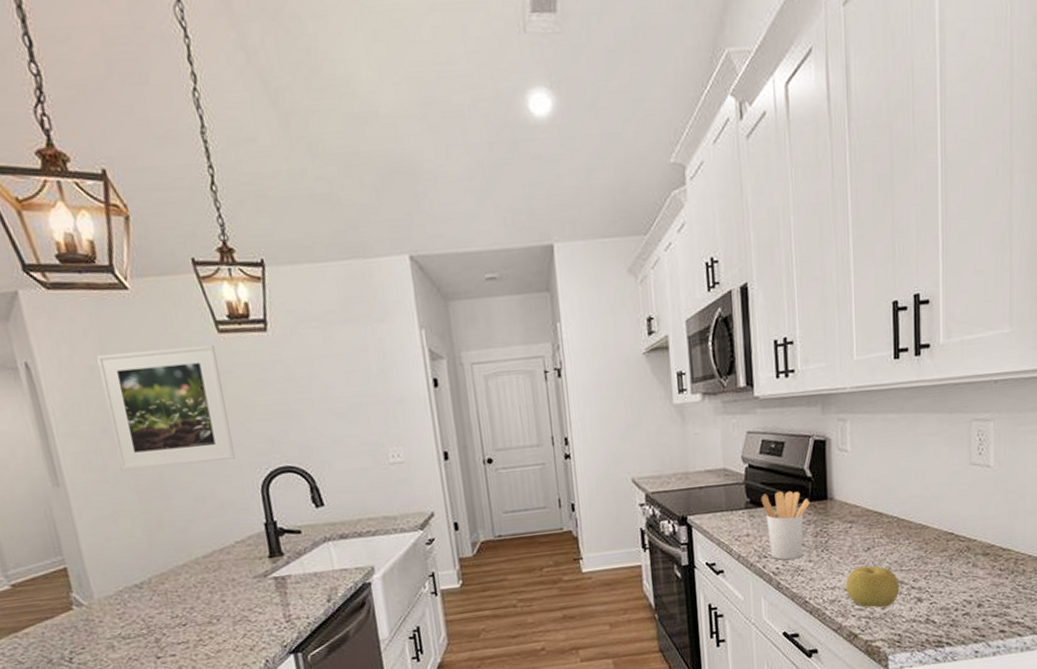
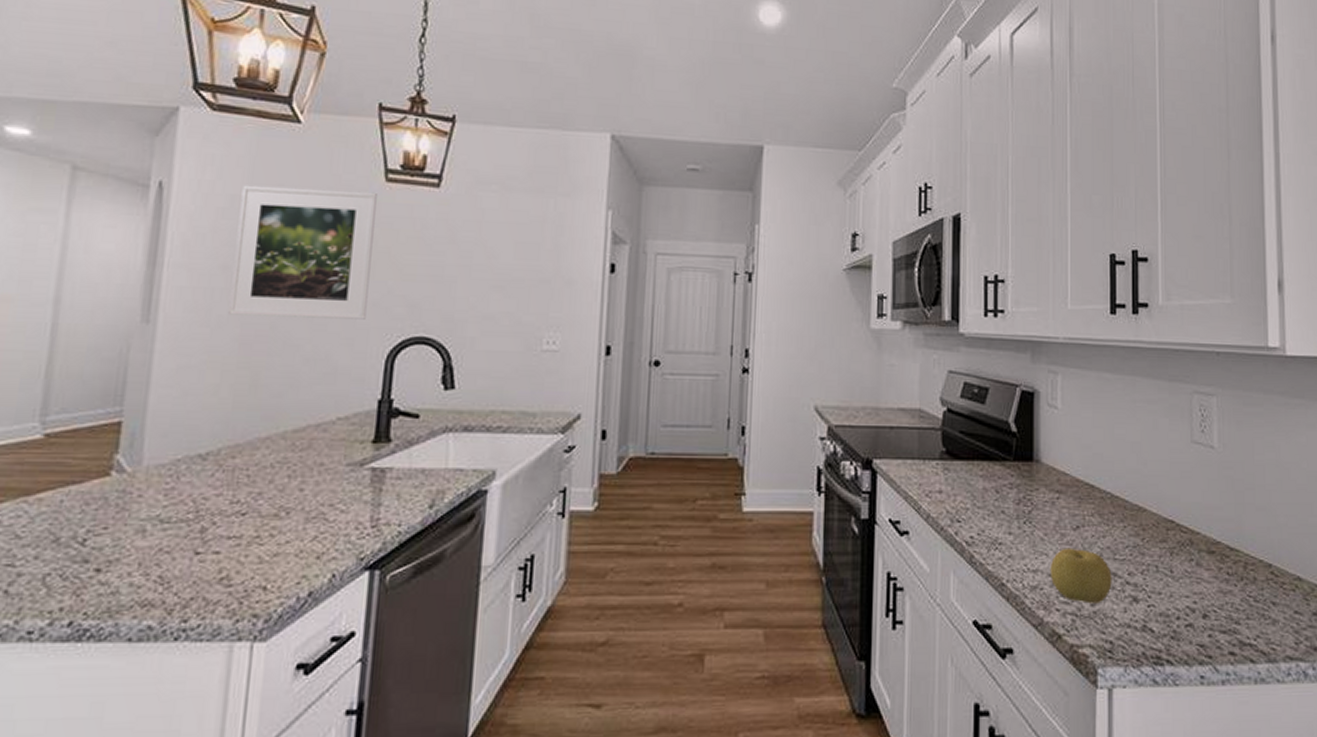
utensil holder: present [761,490,810,560] -> none [958,444,1013,529]

